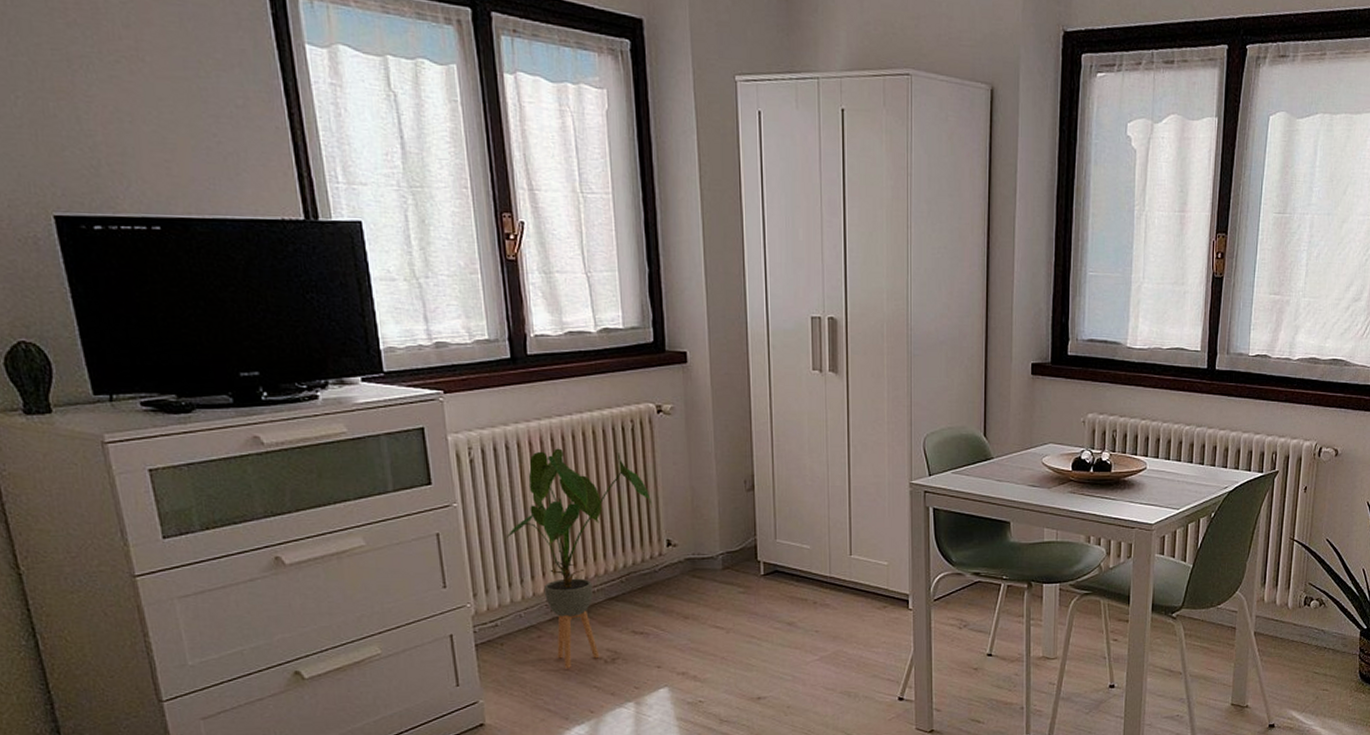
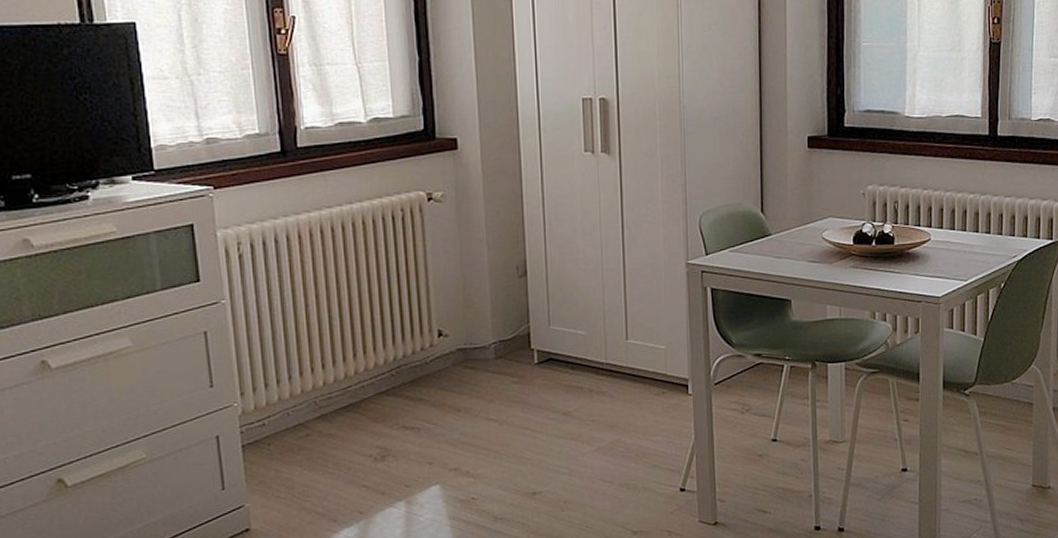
house plant: present [504,448,653,669] -> none [273,240,423,468]

